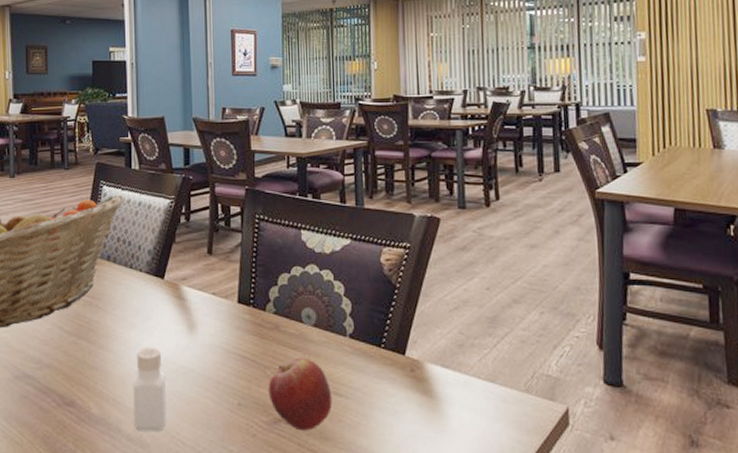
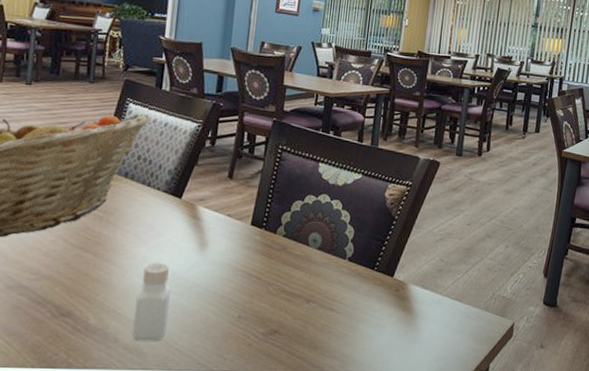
fruit: present [268,357,333,431] -> none [268,276,326,341]

